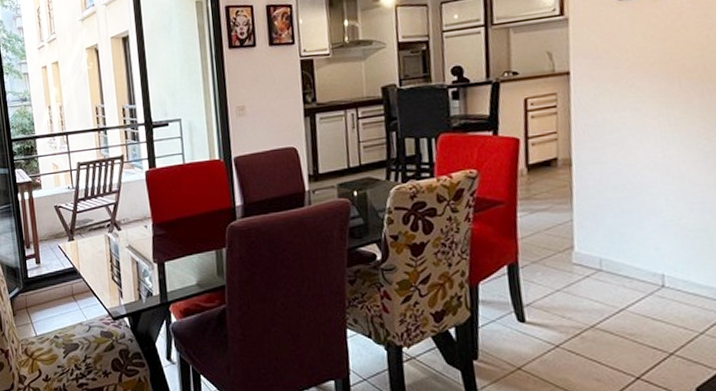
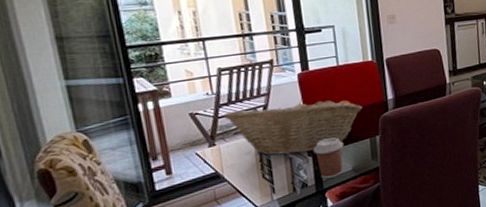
fruit basket: none [80,198,208,259] -> present [222,98,362,156]
coffee cup: none [158,244,189,291] -> present [313,137,344,179]

